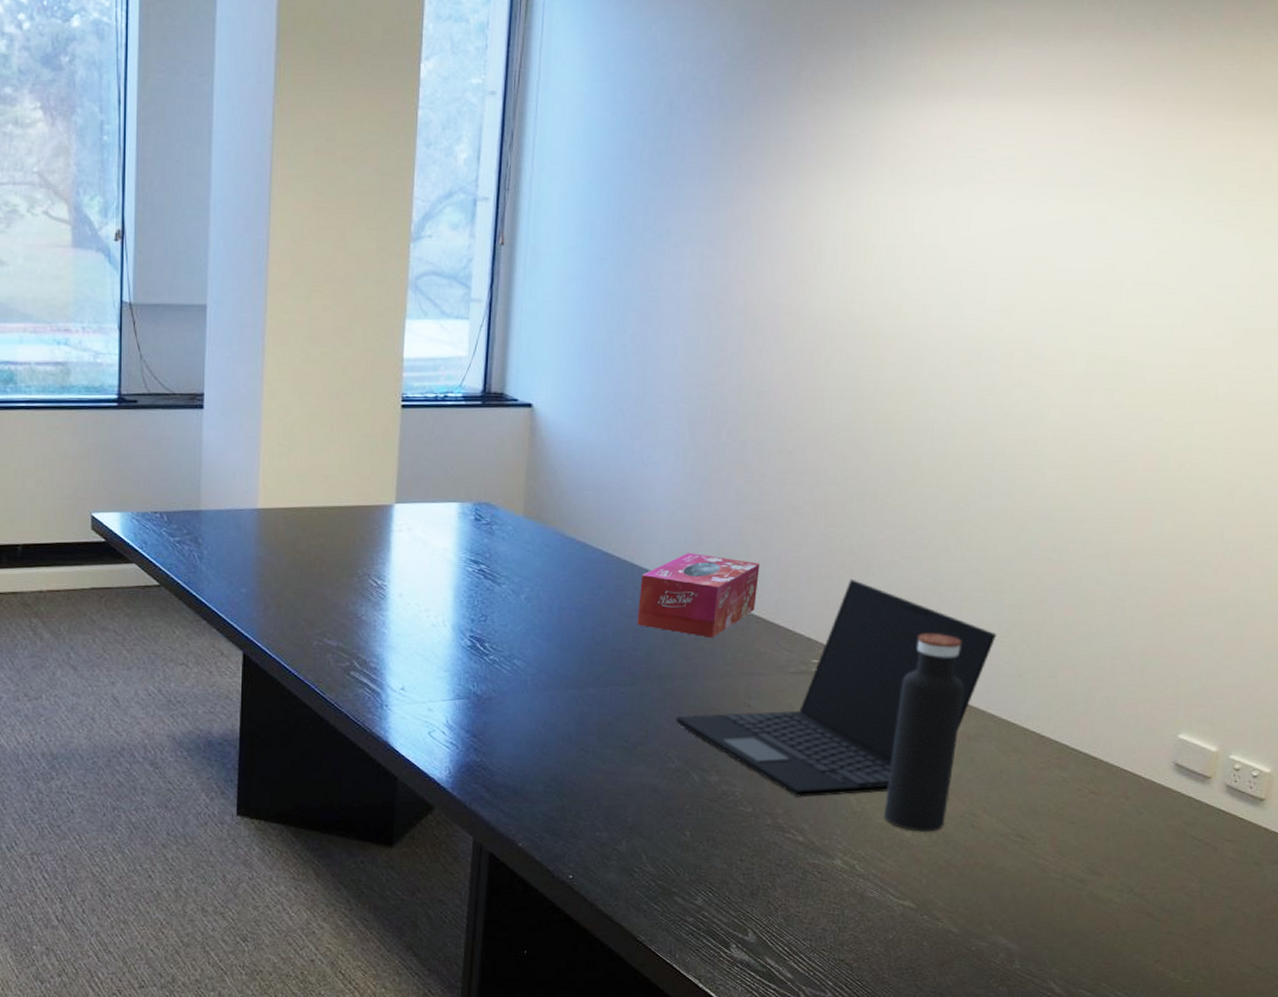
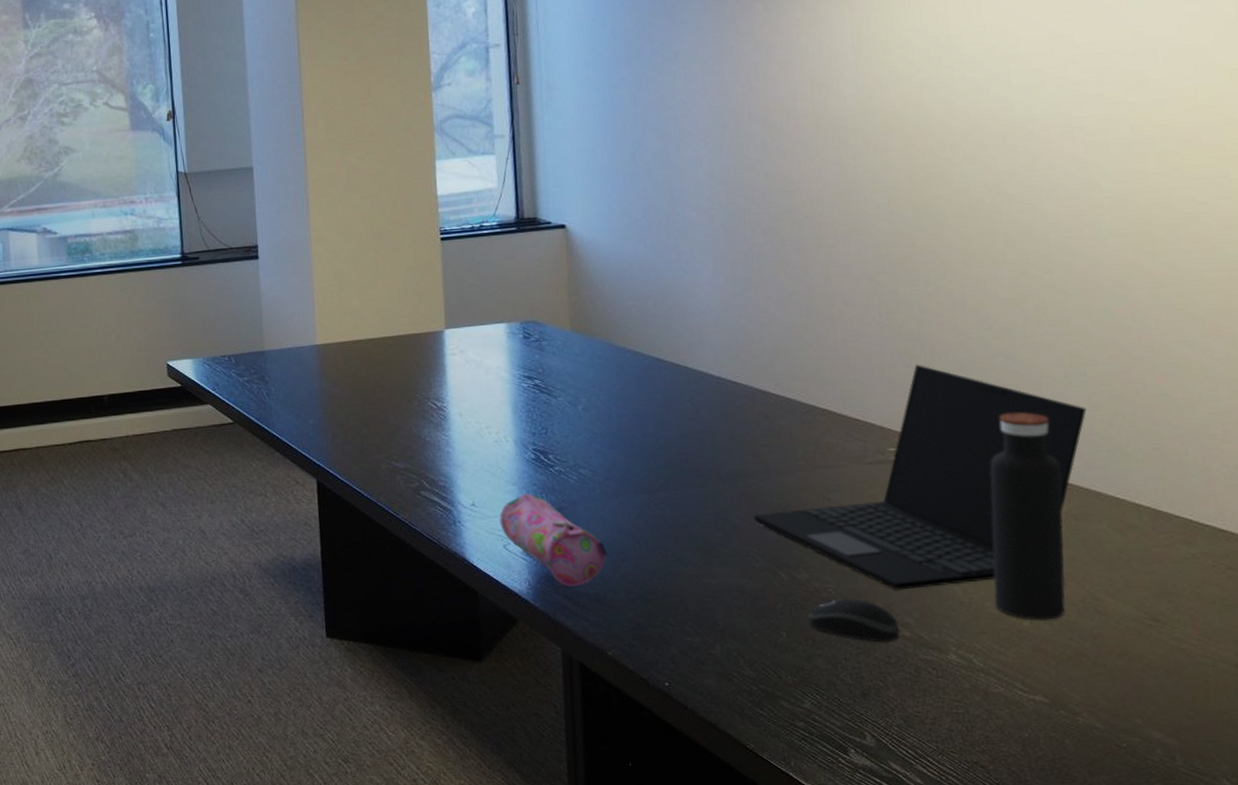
pencil case: none [428,680,531,777] -> present [499,493,608,587]
tissue box: present [637,553,760,638] -> none [696,352,820,434]
computer mouse: none [713,802,795,846] -> present [808,598,901,643]

